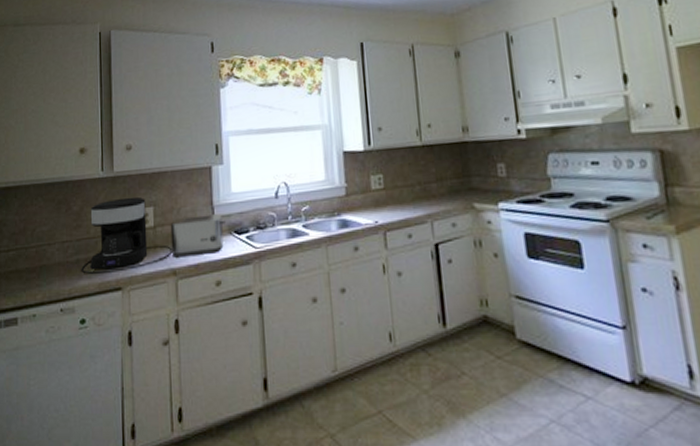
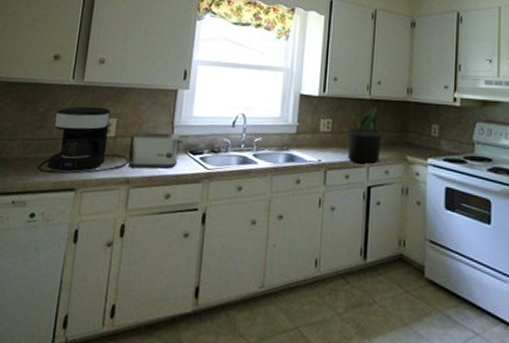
planter: none [399,153,444,220] -> present [347,104,383,165]

